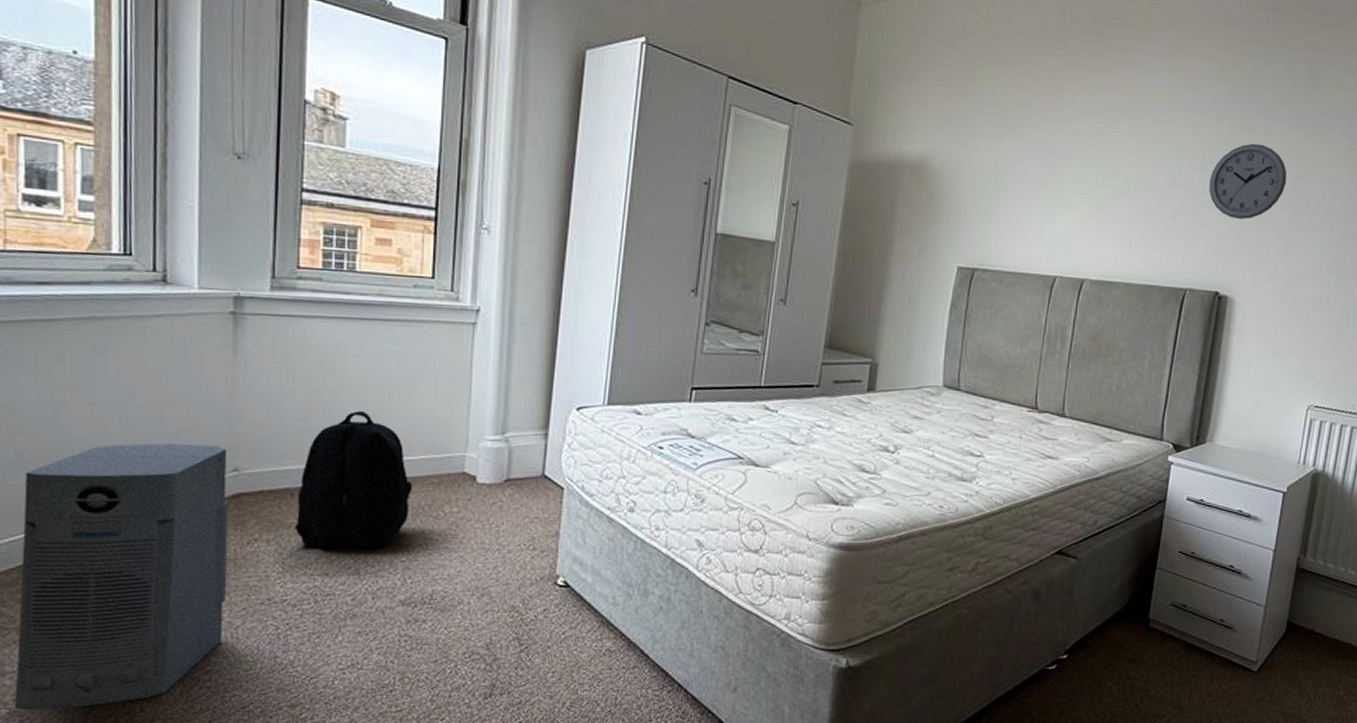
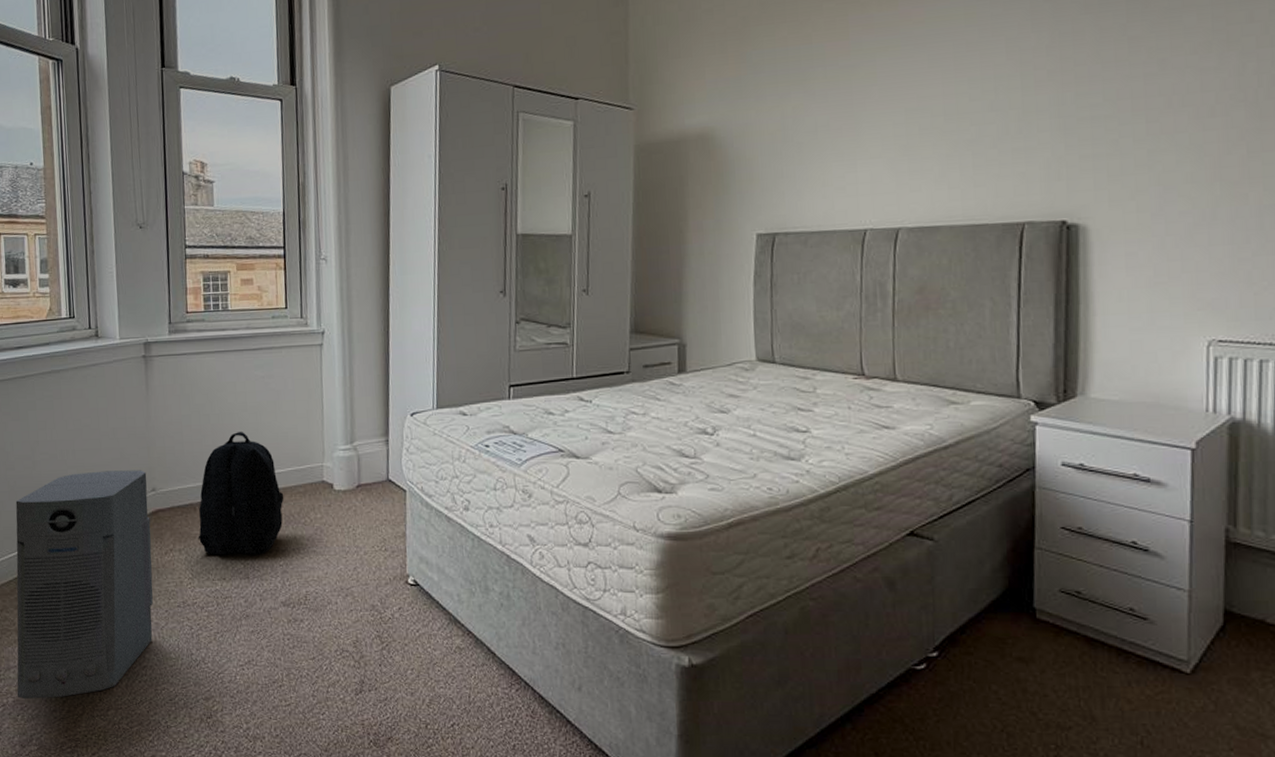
wall clock: present [1209,143,1287,220] -> none [1034,46,1135,136]

